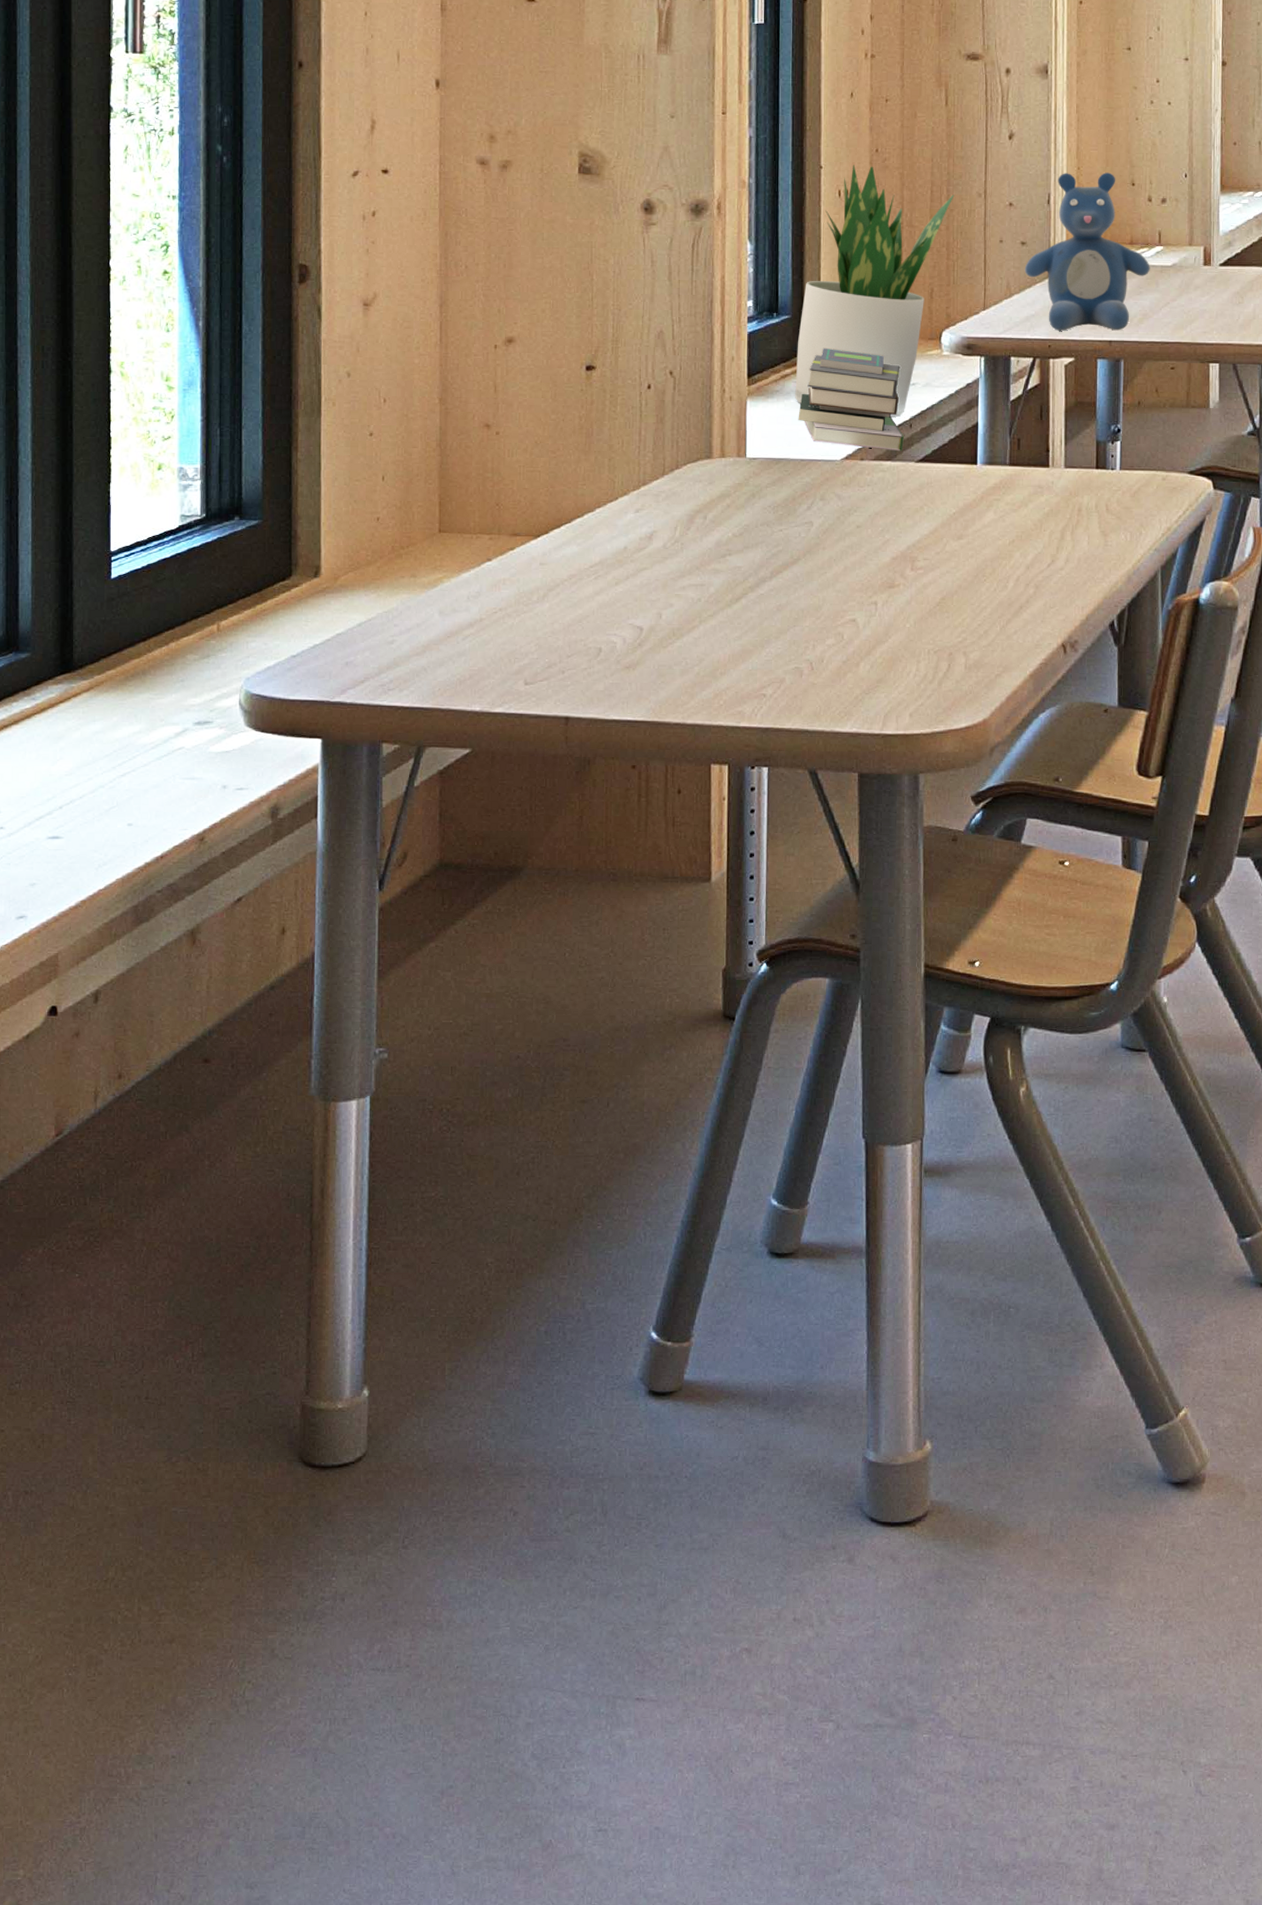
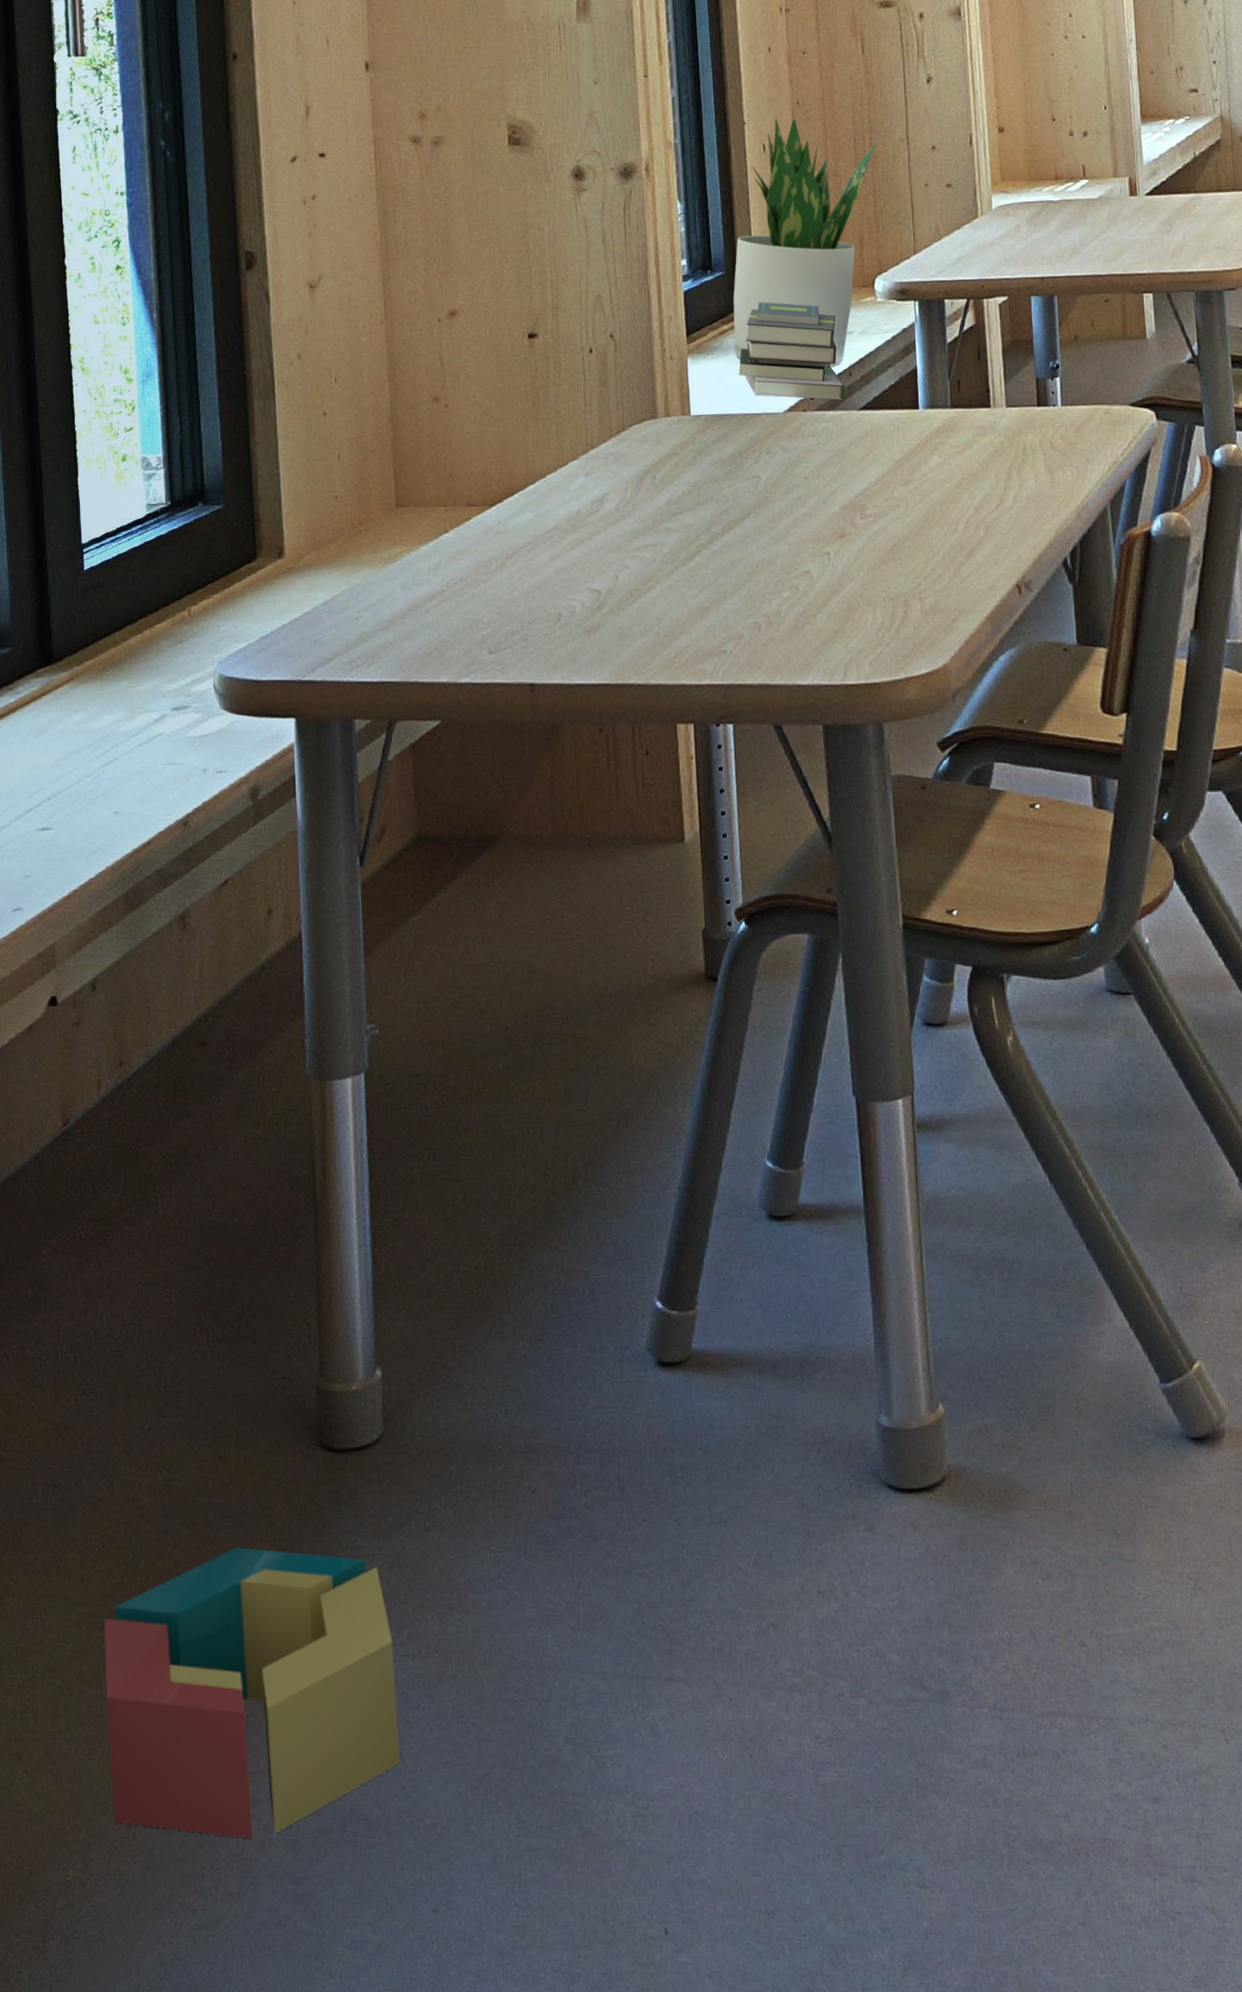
toy box: none [67,1559,364,1844] -> present [103,1547,400,1839]
stuffed animal: present [1024,172,1150,331] -> none [951,110,1077,271]

